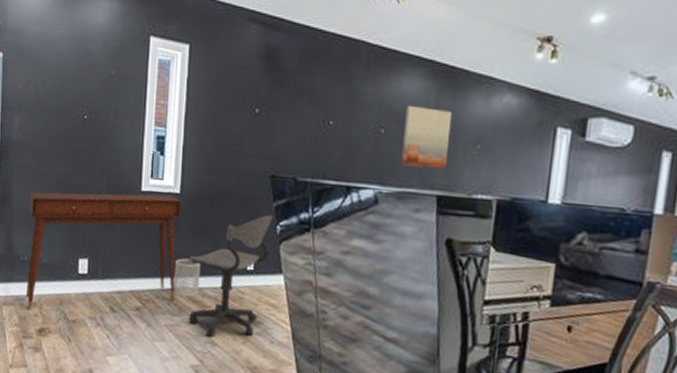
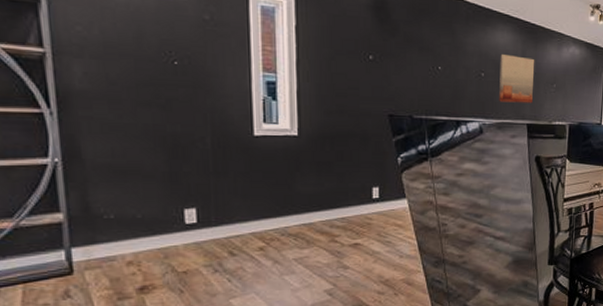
desk: present [25,192,182,311] -> none [109,138,301,271]
wastebasket: present [174,258,201,297] -> none [298,195,327,230]
office chair: present [187,214,273,337] -> none [311,149,393,262]

